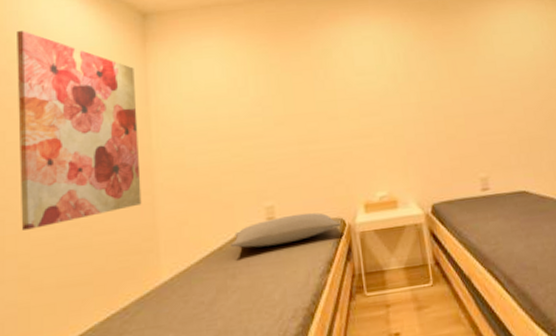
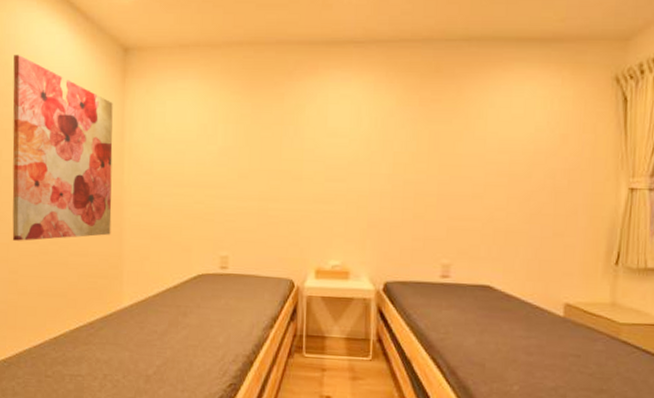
pillow: present [231,212,341,248] -> none [185,267,290,294]

